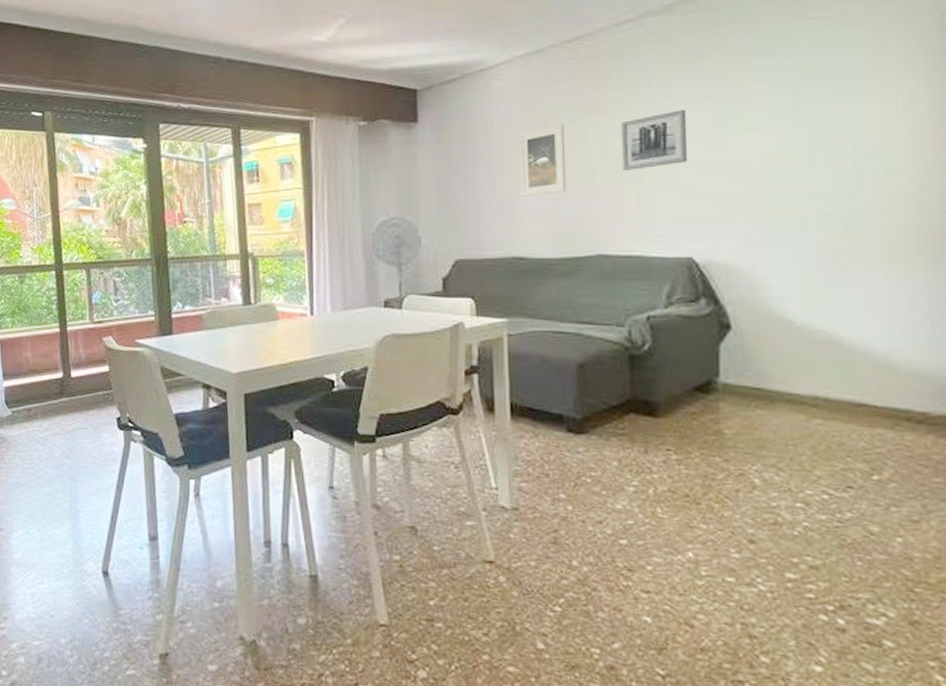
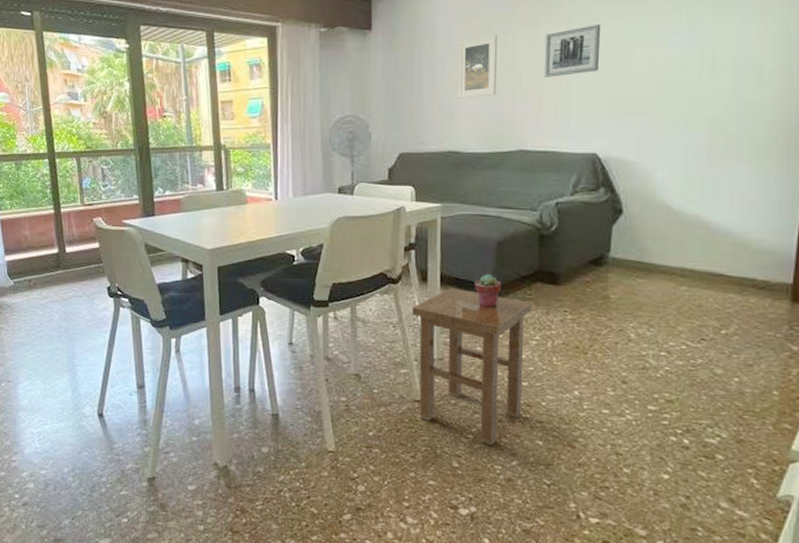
stool: none [478,420,626,622] -> present [413,288,532,446]
potted succulent: none [551,403,586,445] -> present [474,274,502,308]

